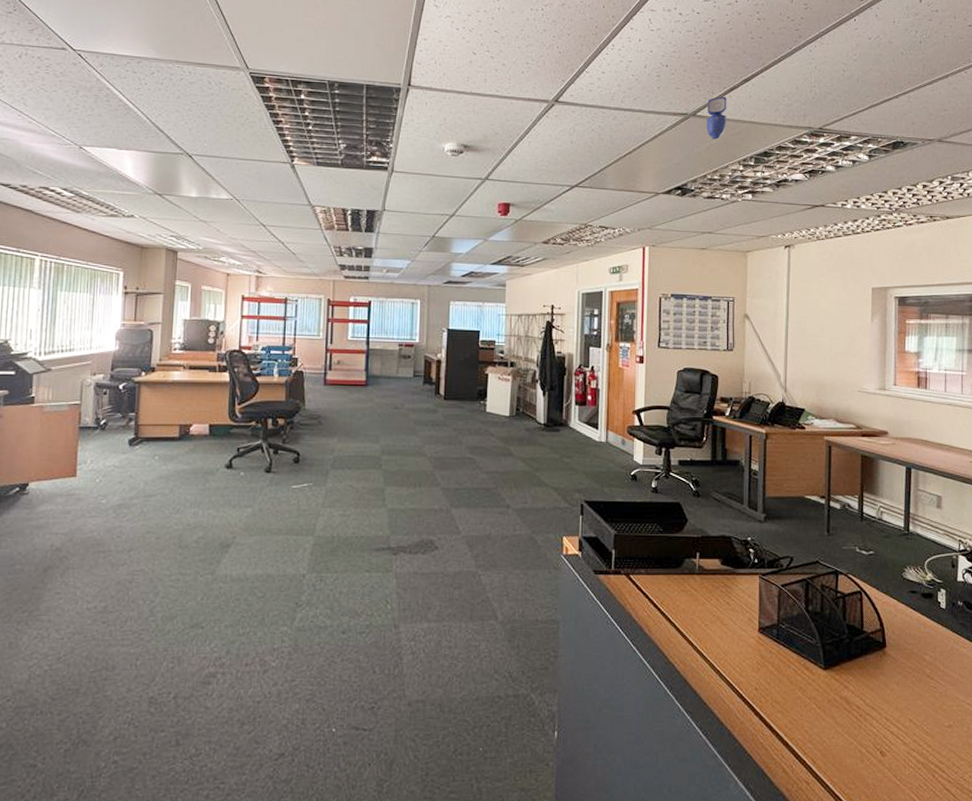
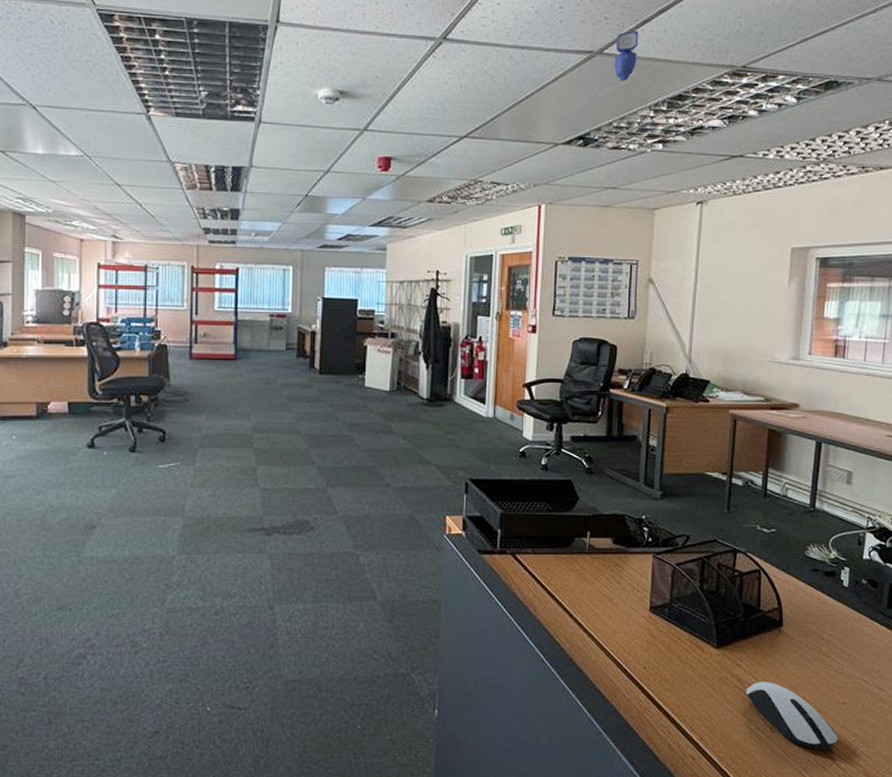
computer mouse: none [855,704,947,775] -> present [746,682,838,751]

